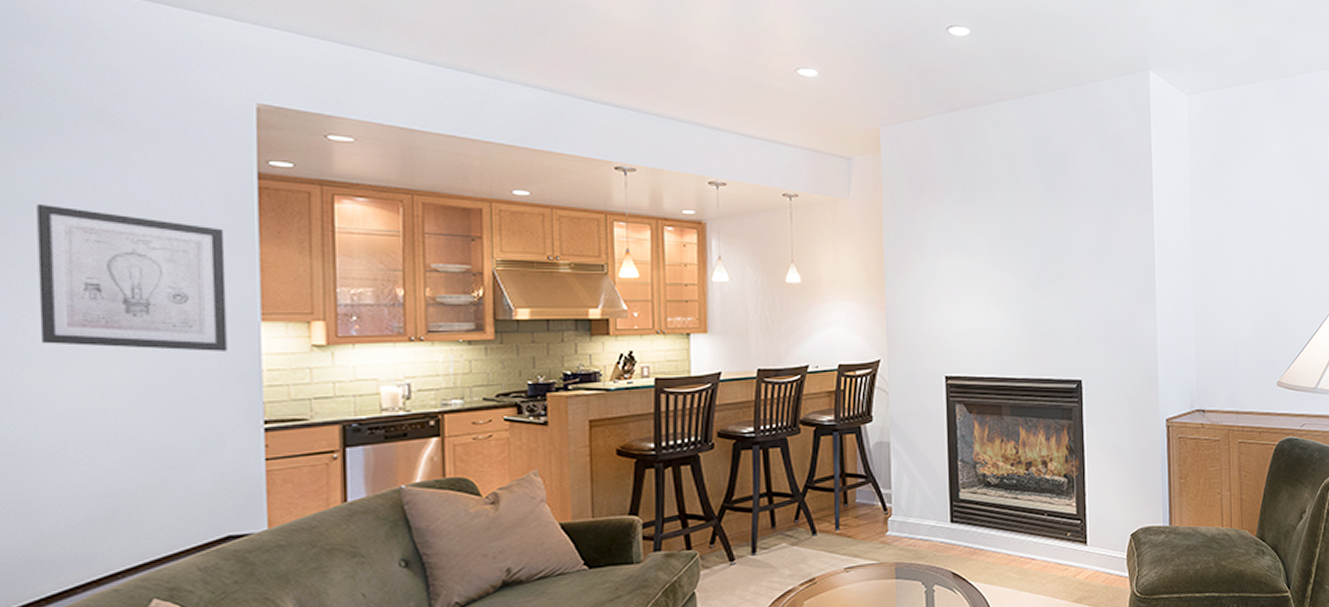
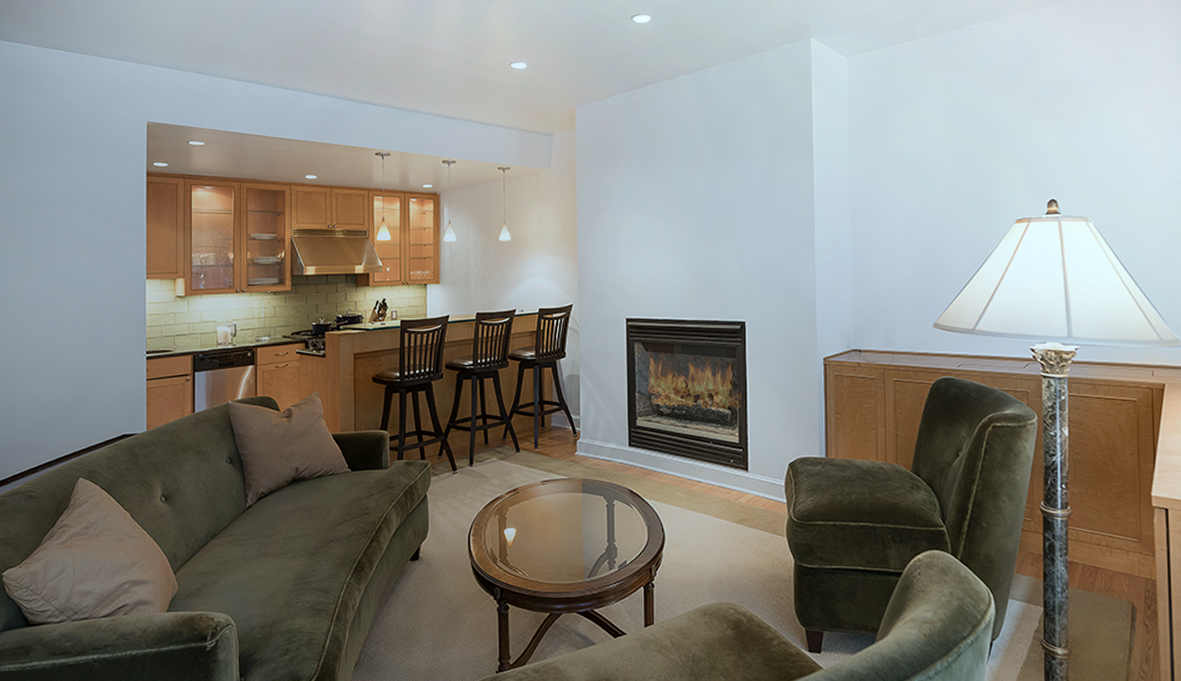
wall art: present [37,203,228,351] -> none [22,200,126,301]

